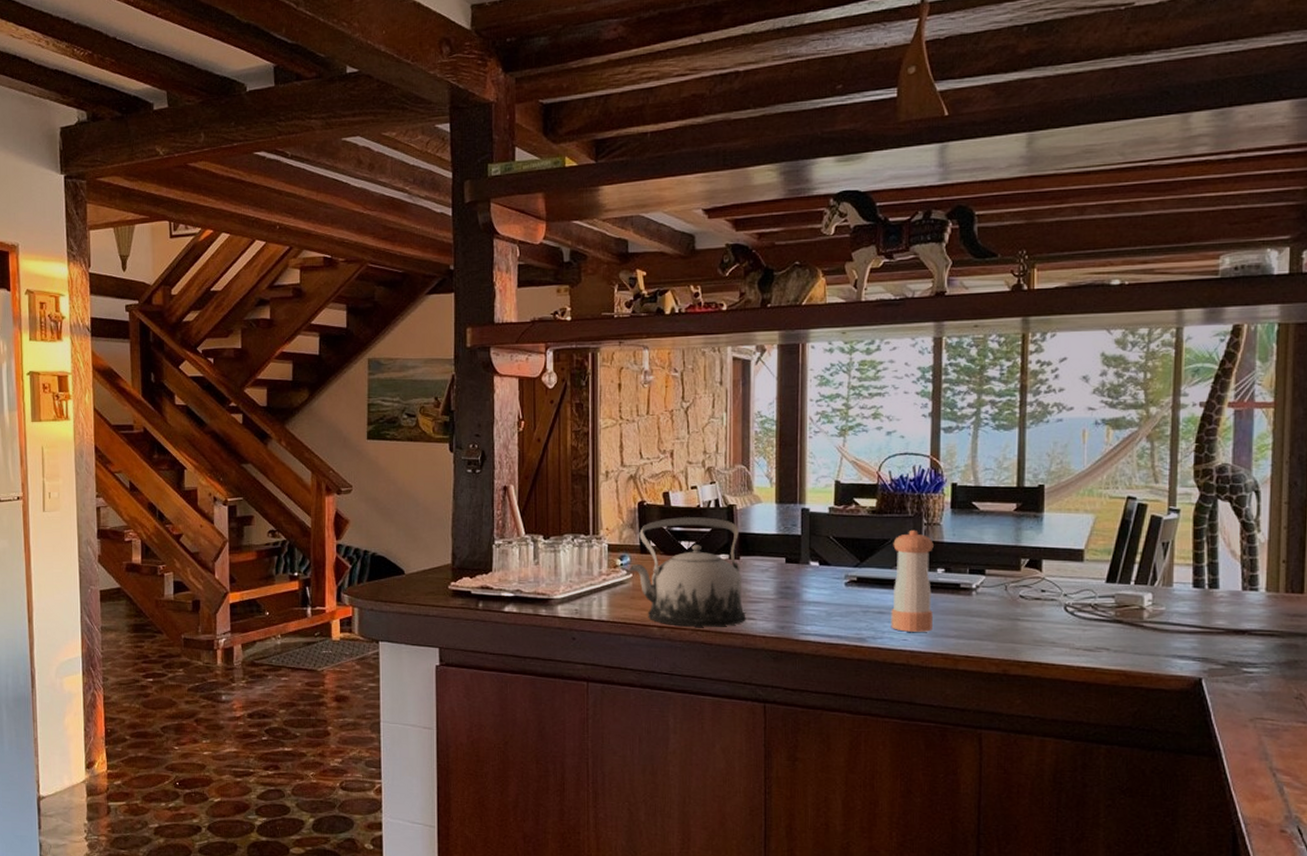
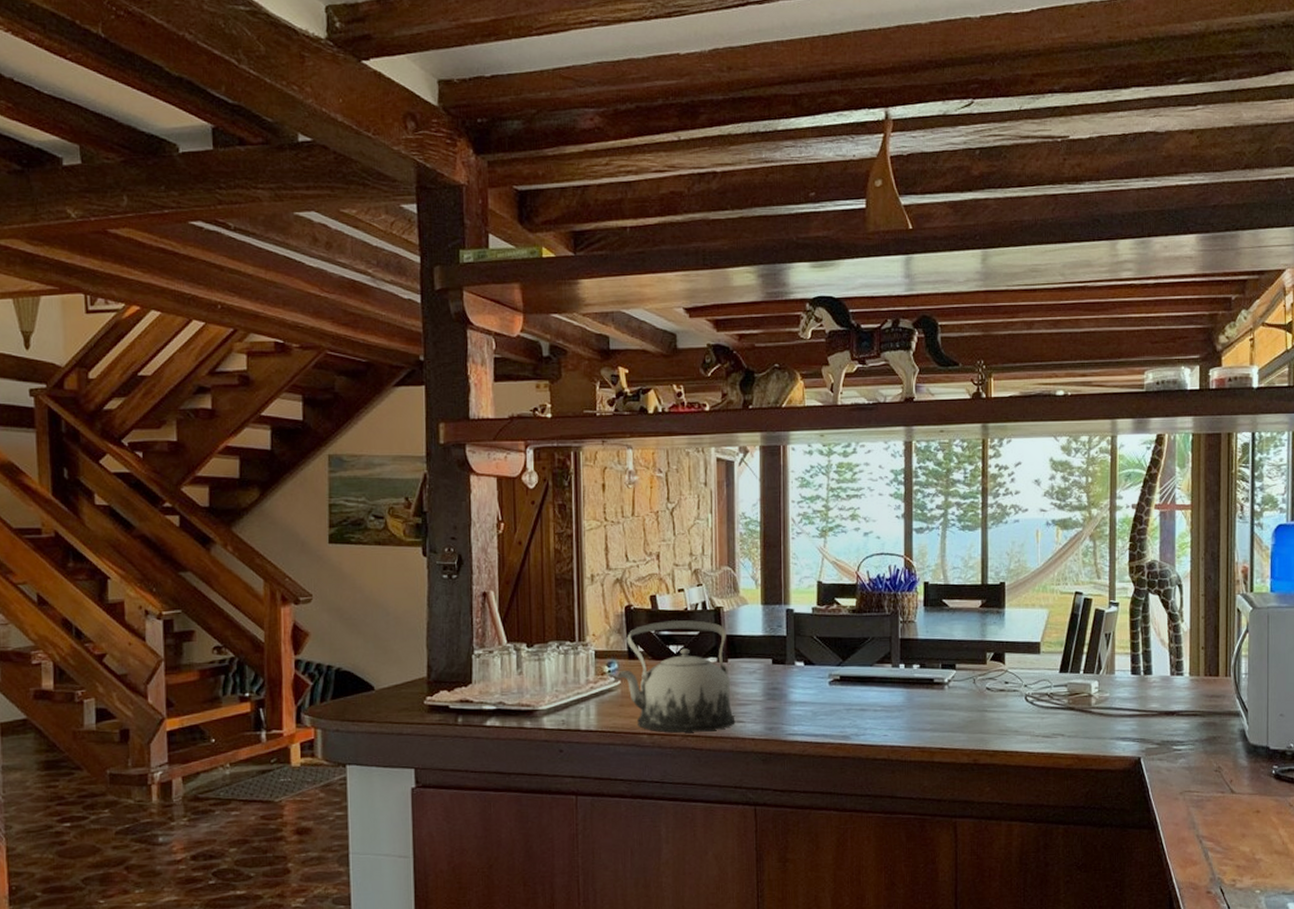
pepper shaker: present [891,529,934,632] -> none [872,627,910,728]

